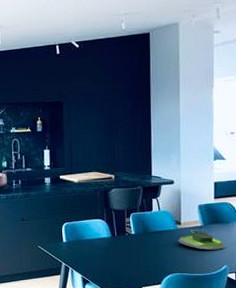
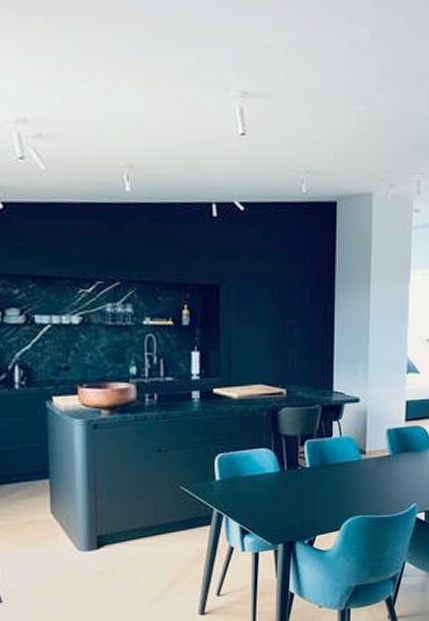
plant pot: present [177,229,226,250] -> none [361,459,416,485]

